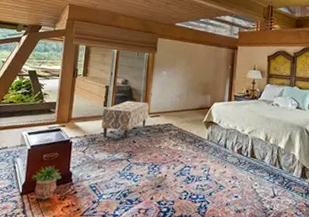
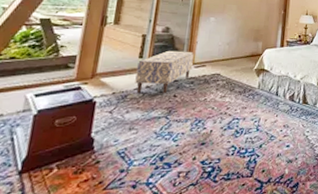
potted plant: present [31,164,62,200] -> none [36,131,80,177]

